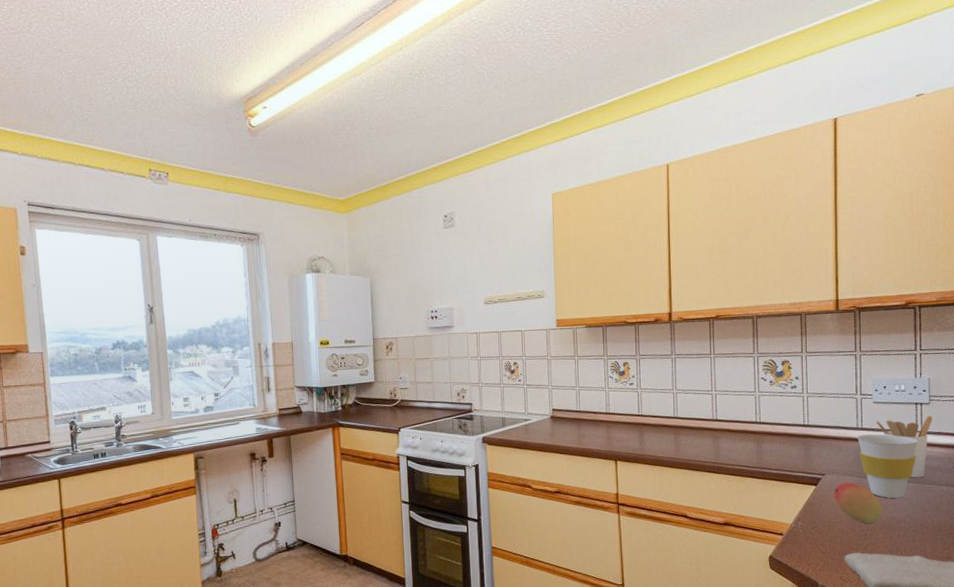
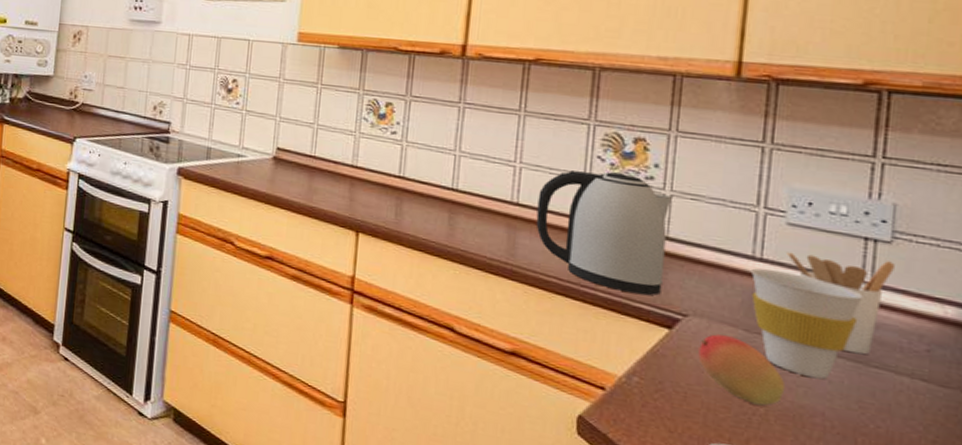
kettle: none [729,387,809,467] -> present [536,170,672,296]

